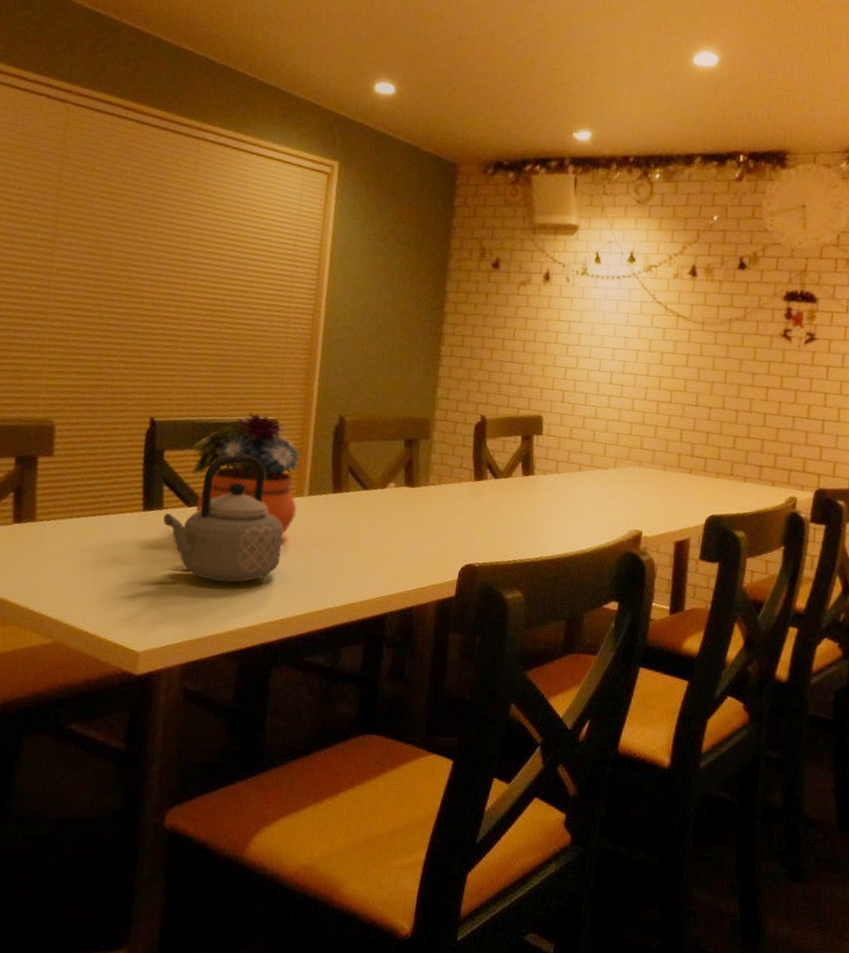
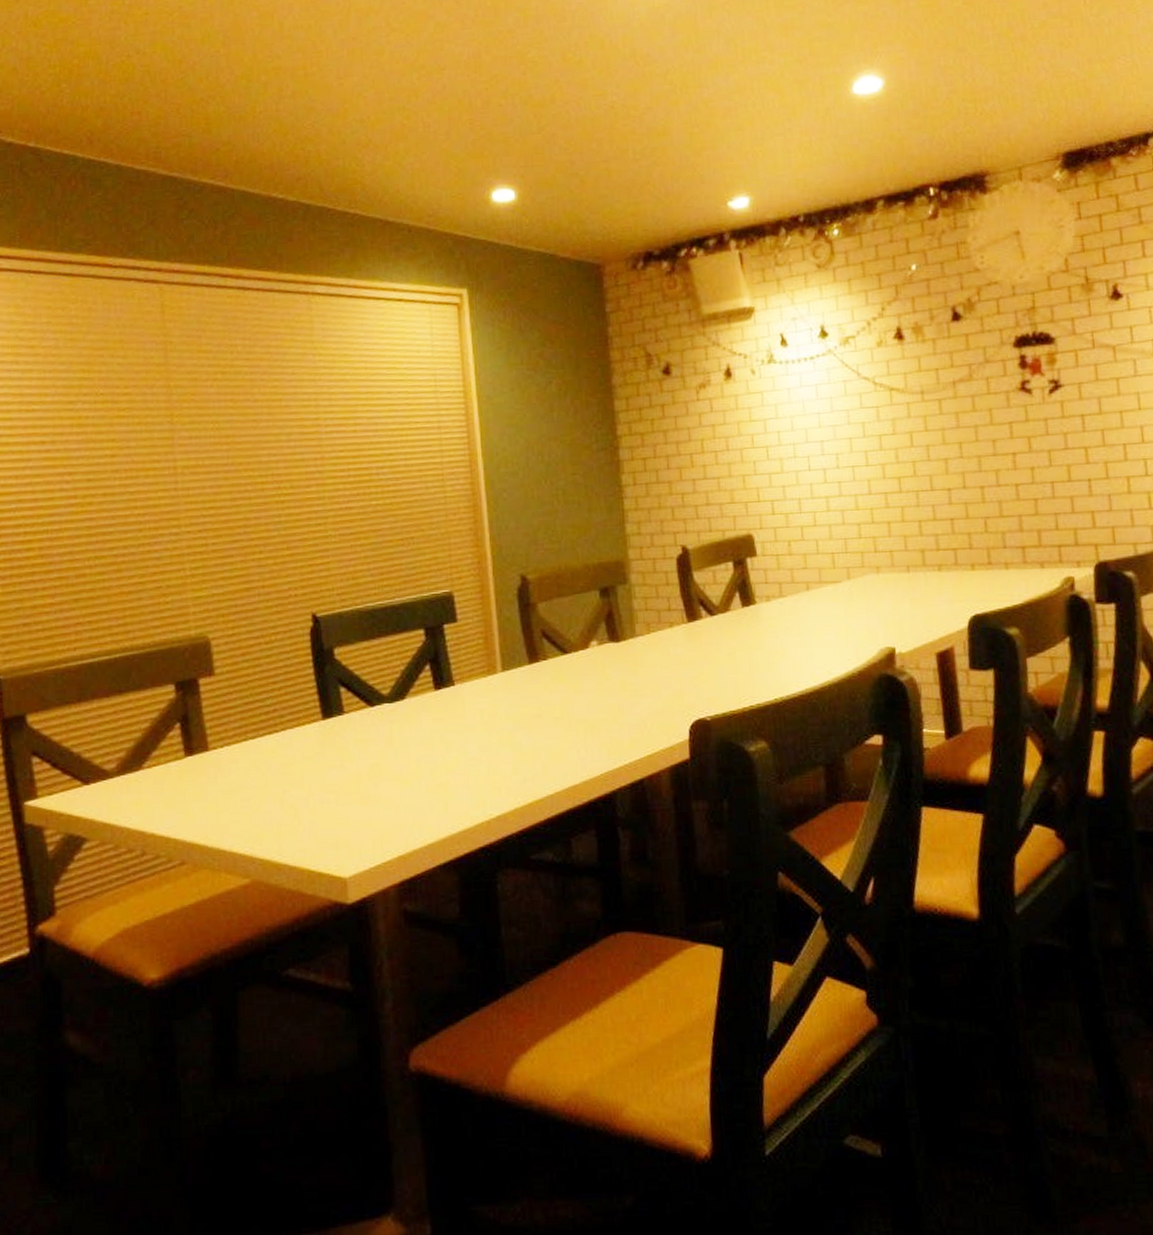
teapot: present [163,454,283,583] -> none [346,636,484,786]
flower arrangement: present [192,412,302,536] -> none [363,589,493,722]

